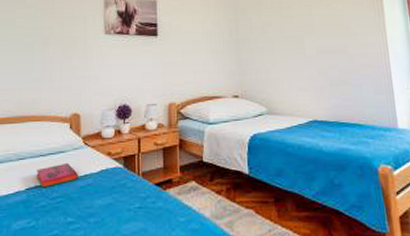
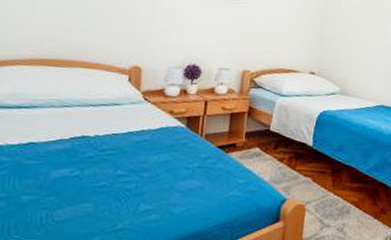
hardback book: present [37,162,78,188] -> none [84,115,134,139]

